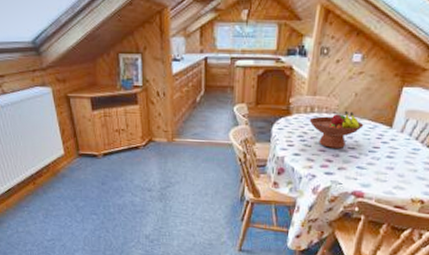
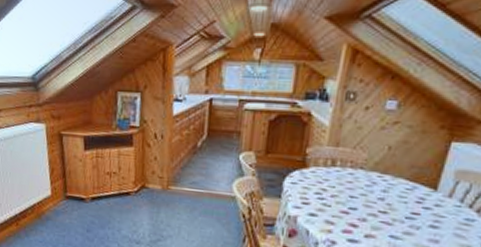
fruit bowl: present [309,111,364,148] -> none [329,167,400,212]

